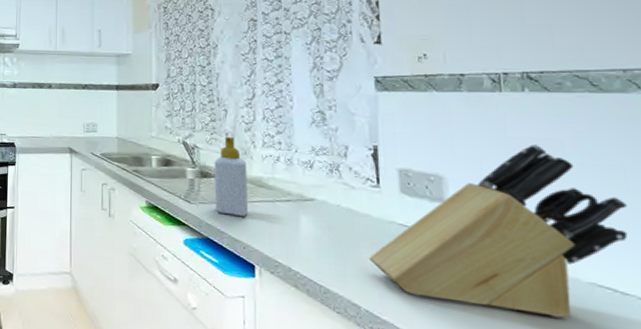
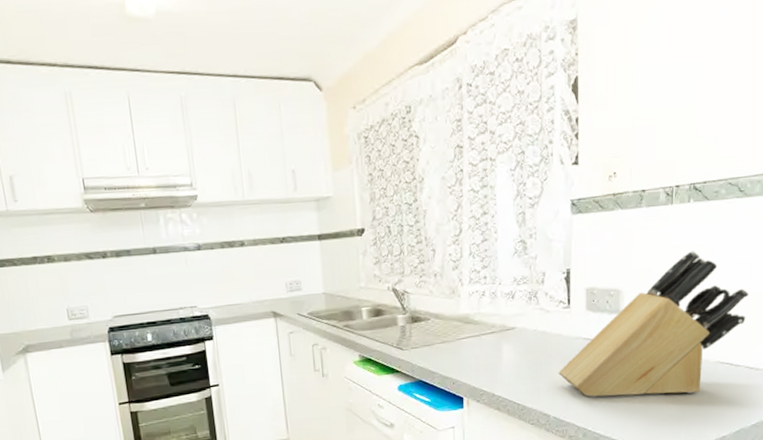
soap bottle: present [214,136,248,216] -> none [424,277,456,355]

